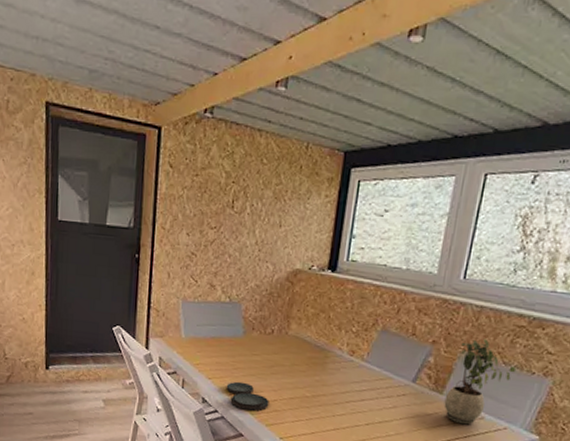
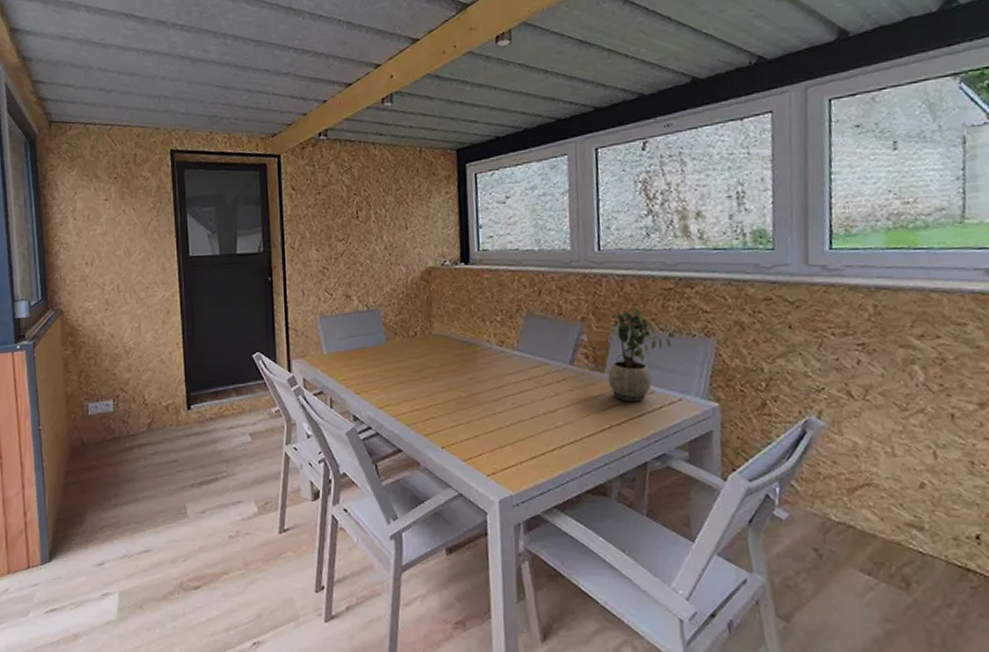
plate: present [226,381,269,411] -> none [376,391,424,422]

